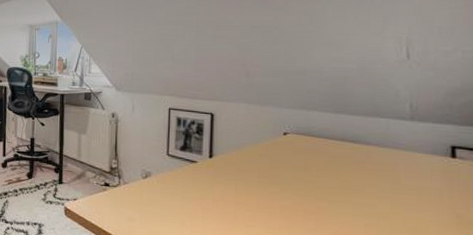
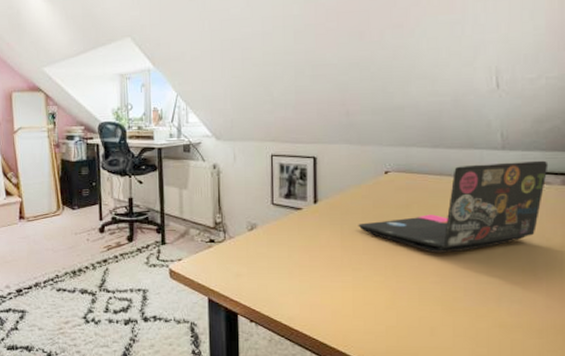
laptop: none [253,133,462,219] -> present [358,160,549,253]

